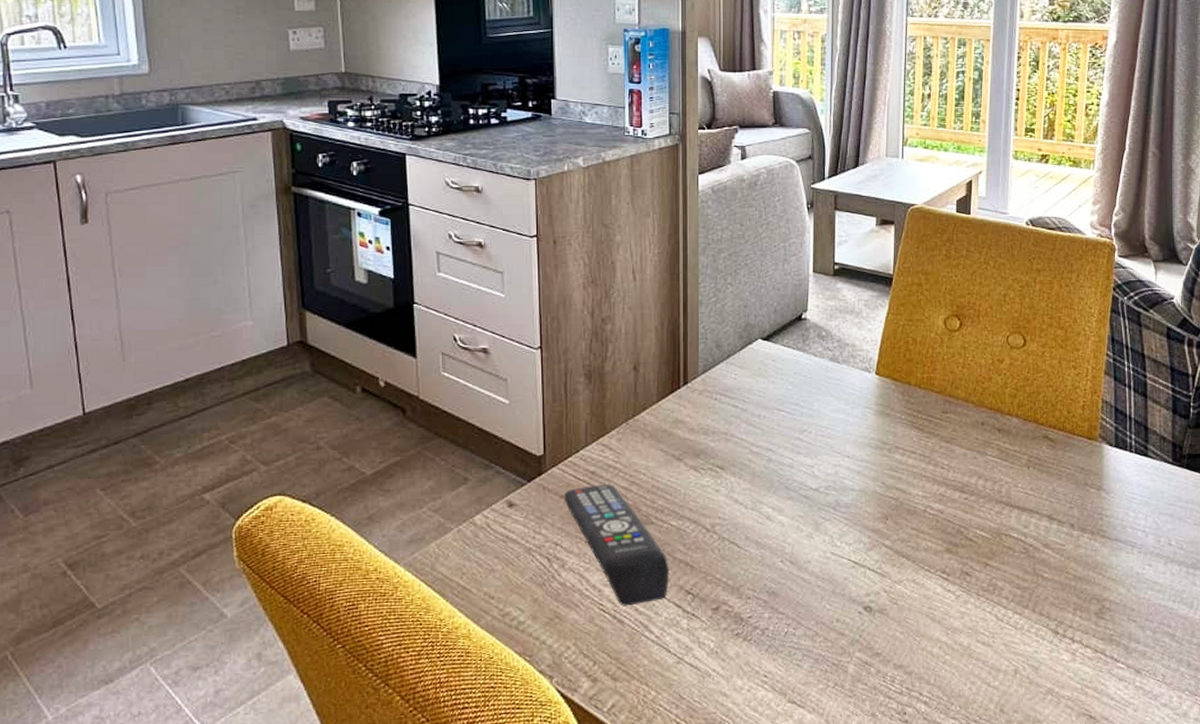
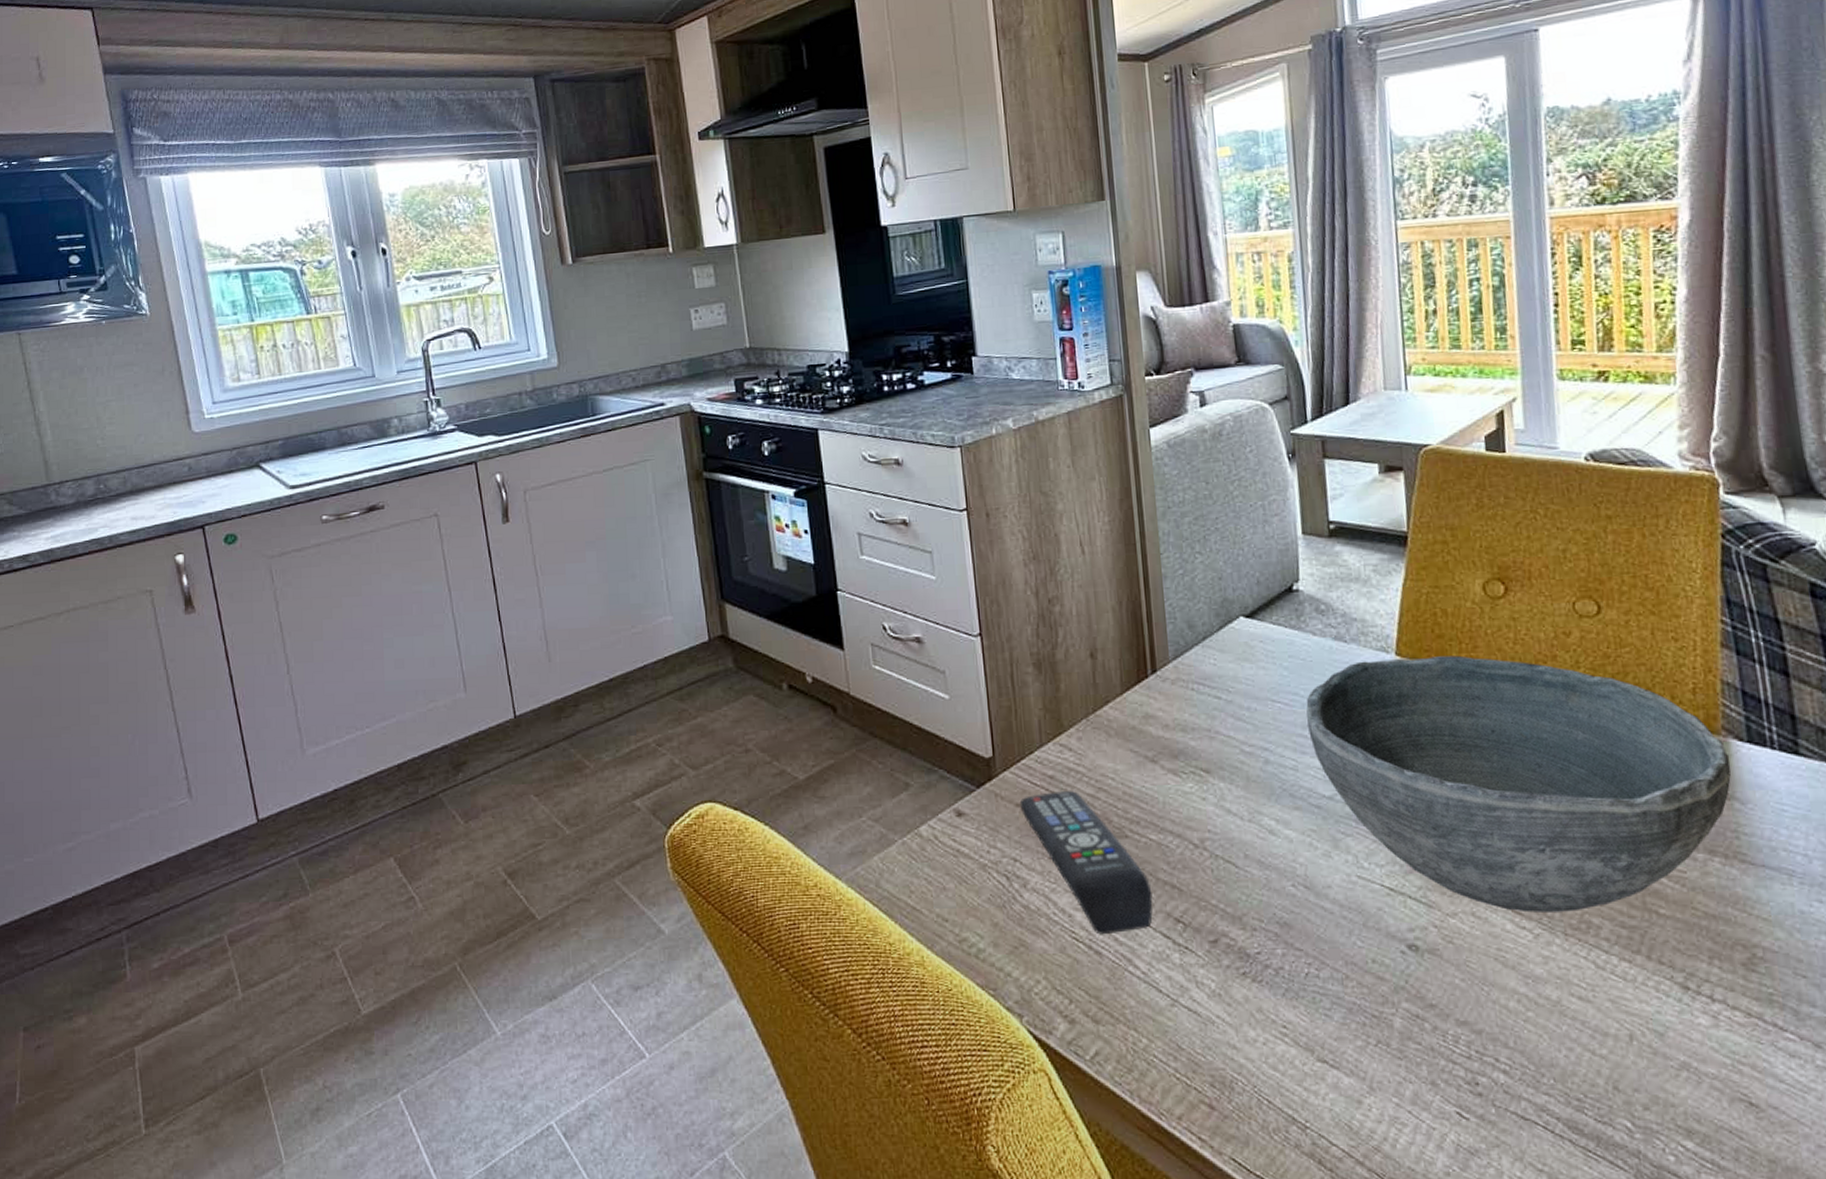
bowl: none [804,376,1102,579] -> present [1306,655,1732,913]

